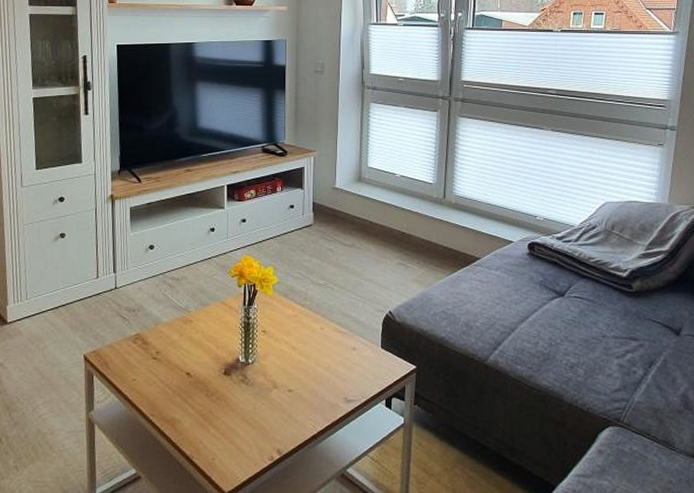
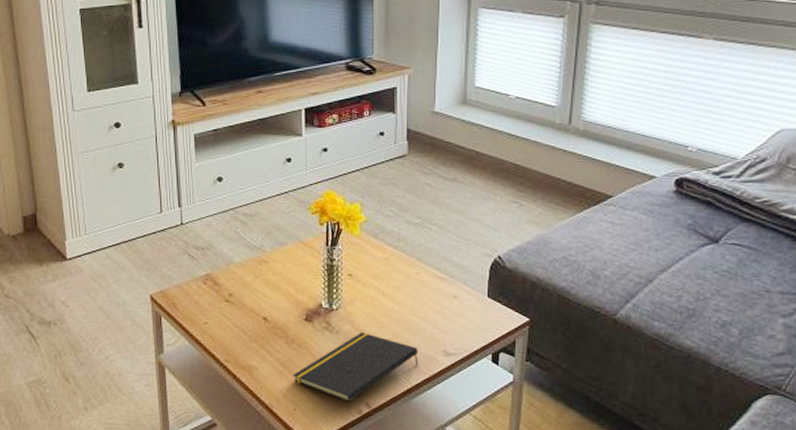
notepad: none [212,384,323,450] -> present [293,332,419,402]

